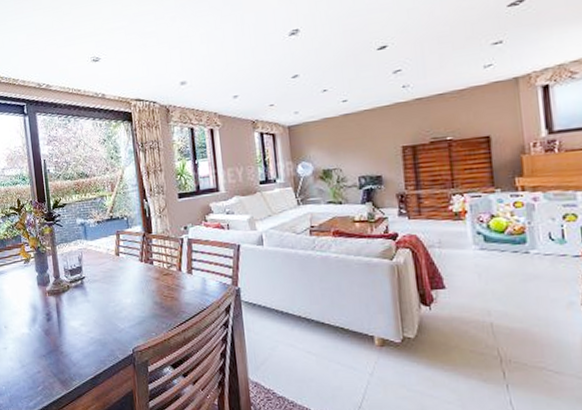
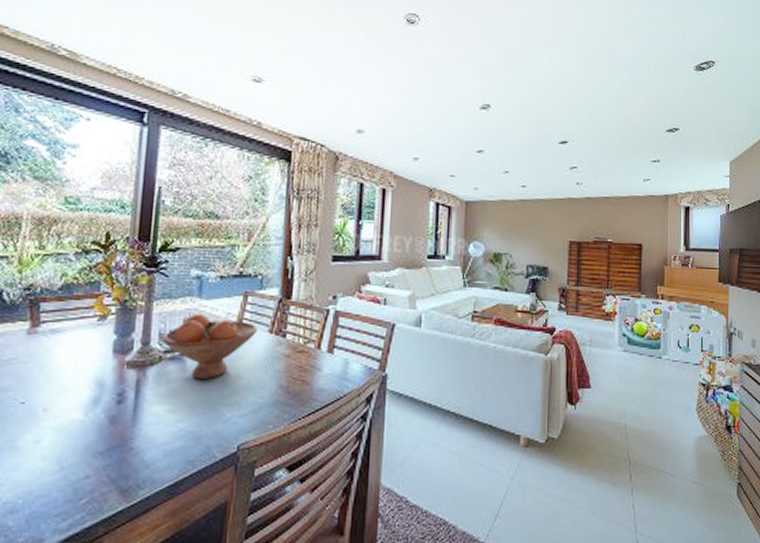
fruit bowl: none [66,251,132,300] -> present [161,313,258,379]

